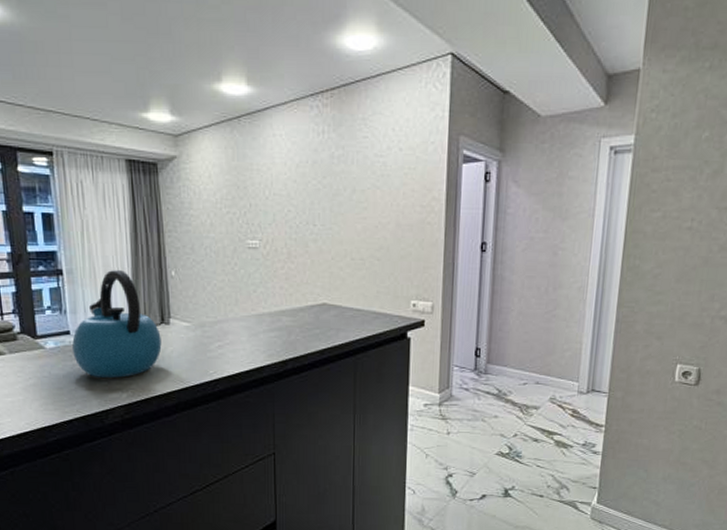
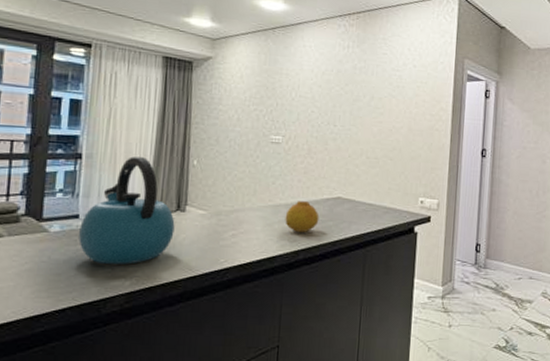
fruit: none [270,309,305,341] -> present [285,201,319,232]

